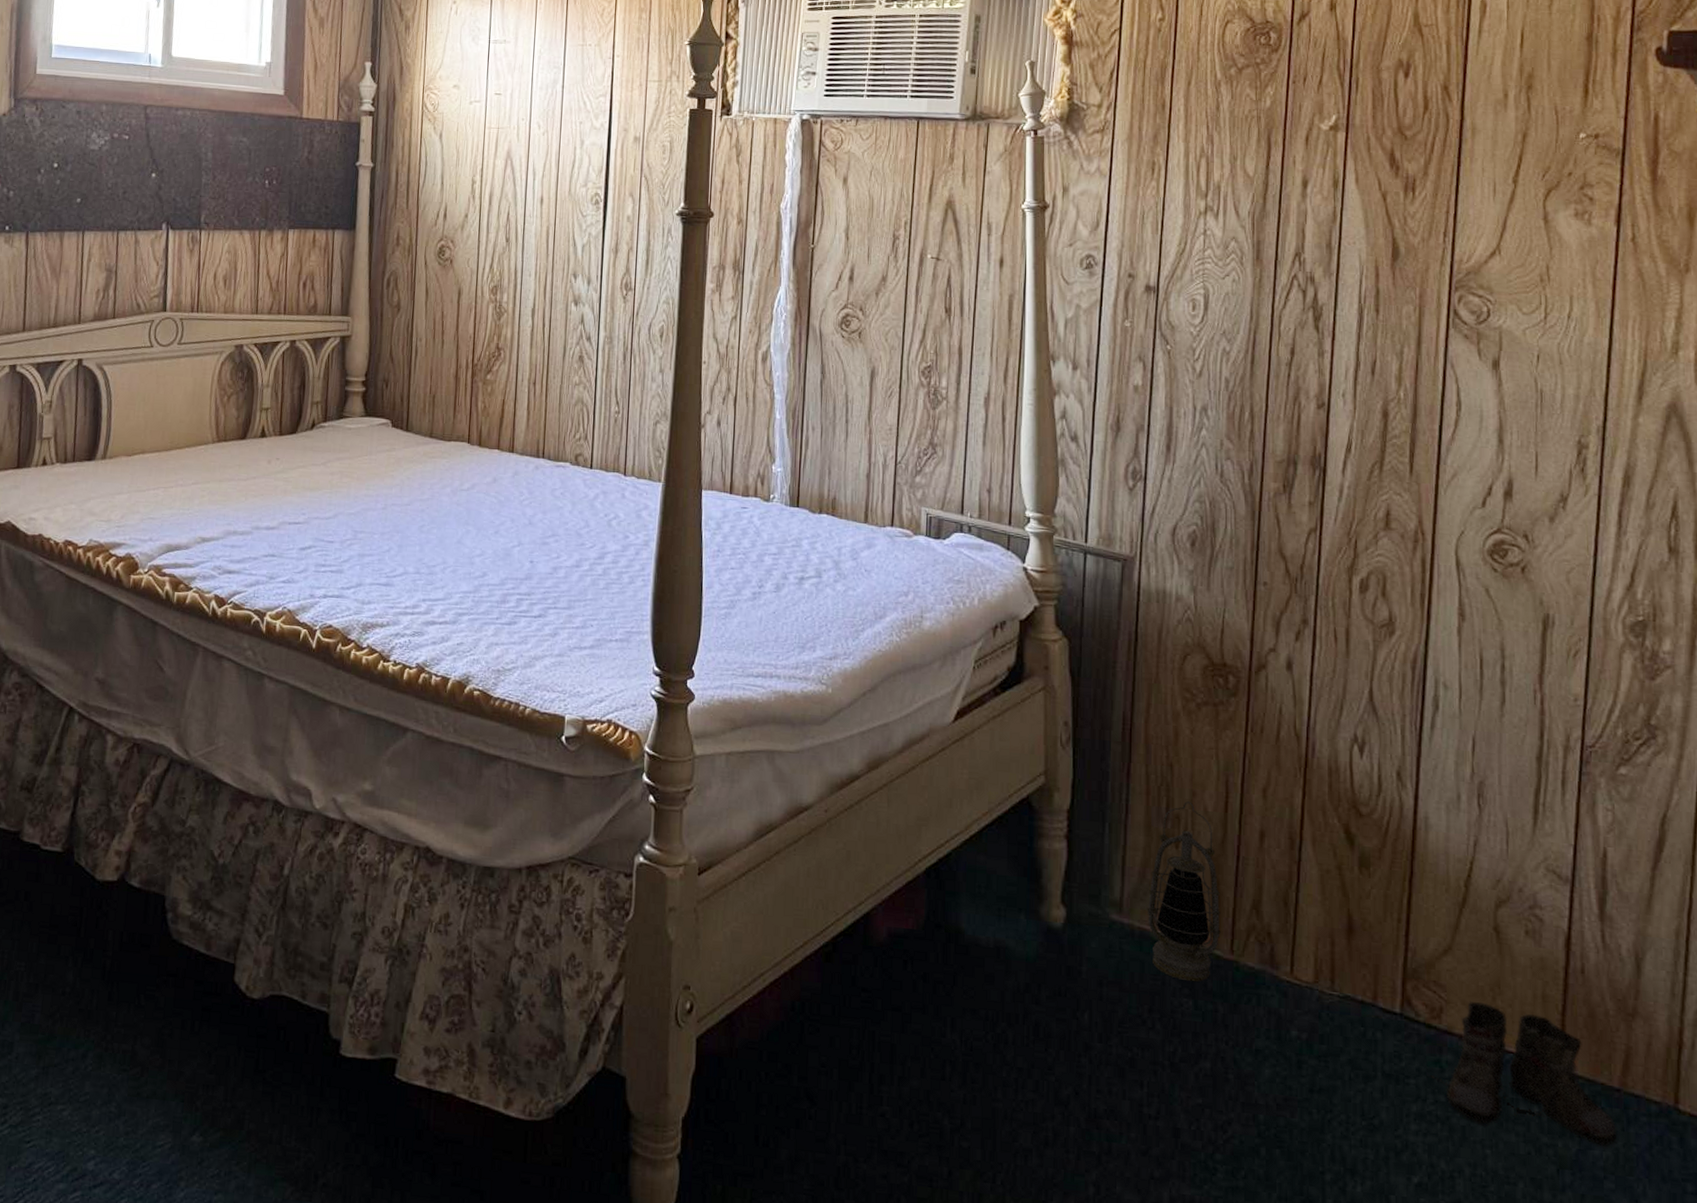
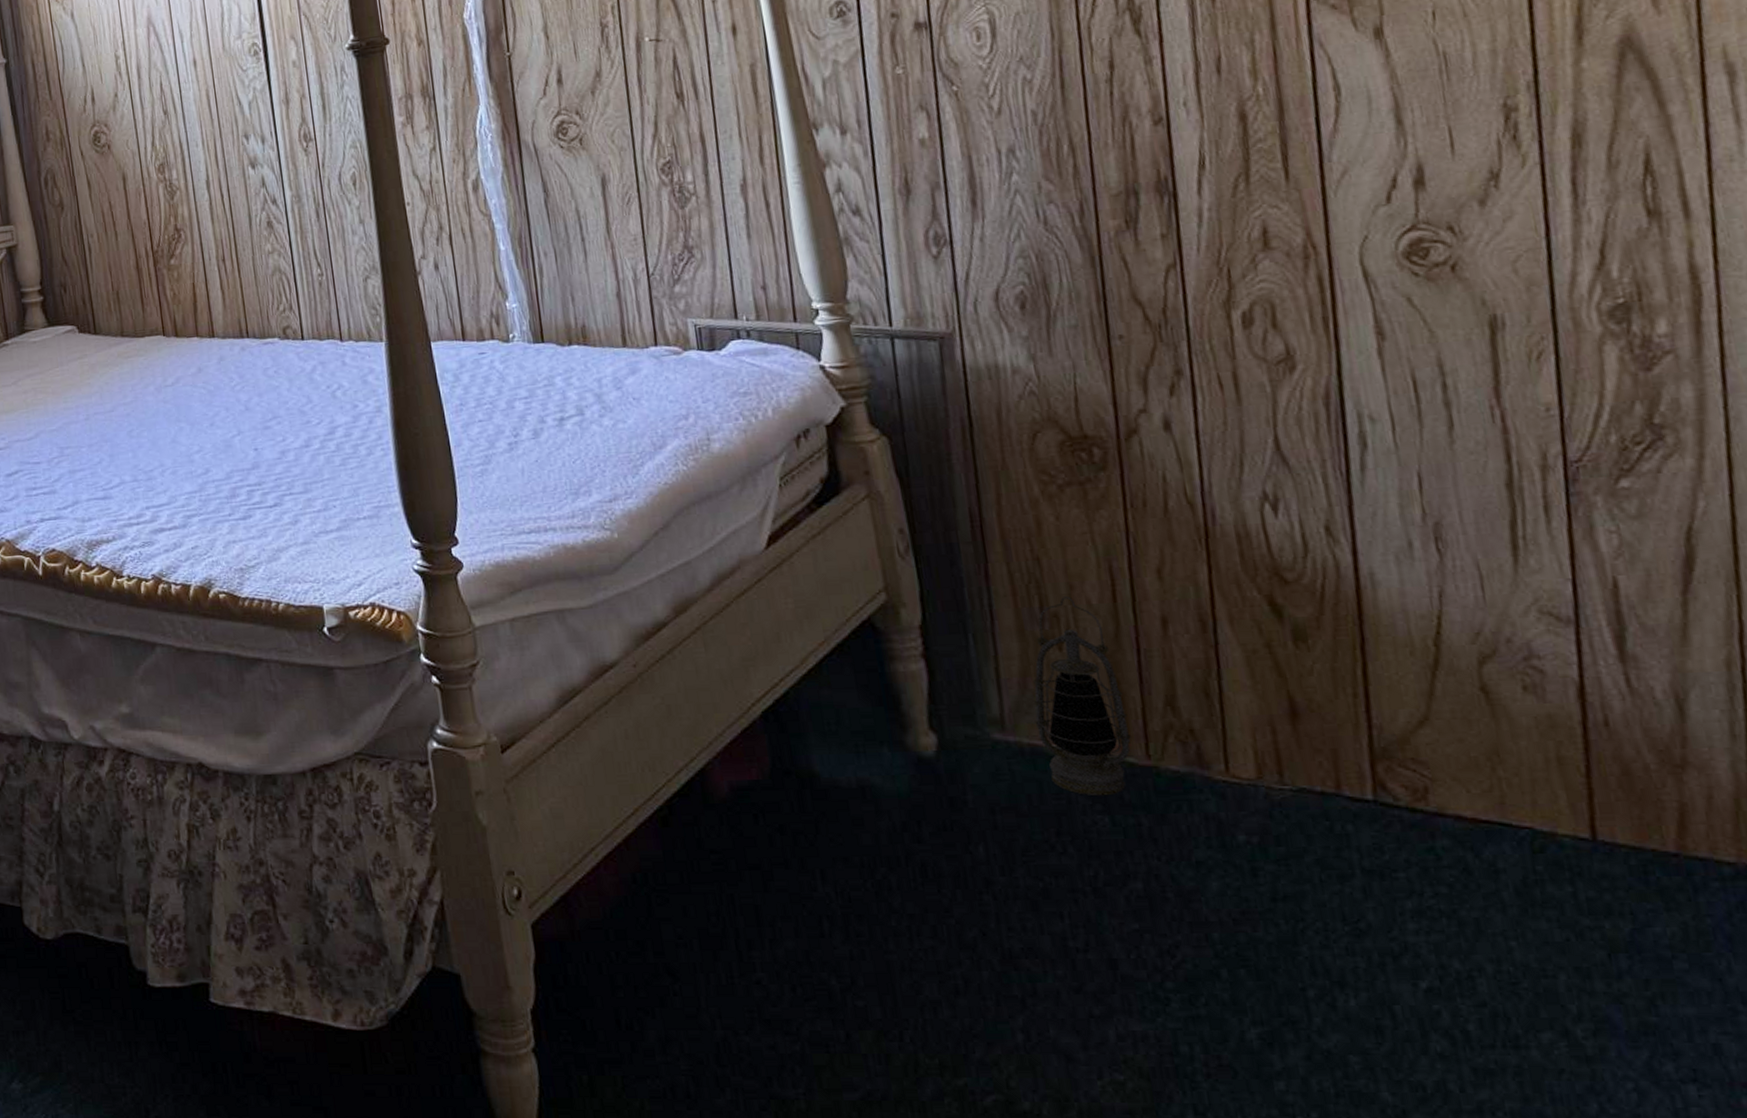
boots: present [1430,1000,1618,1148] -> none [1424,775,1683,923]

